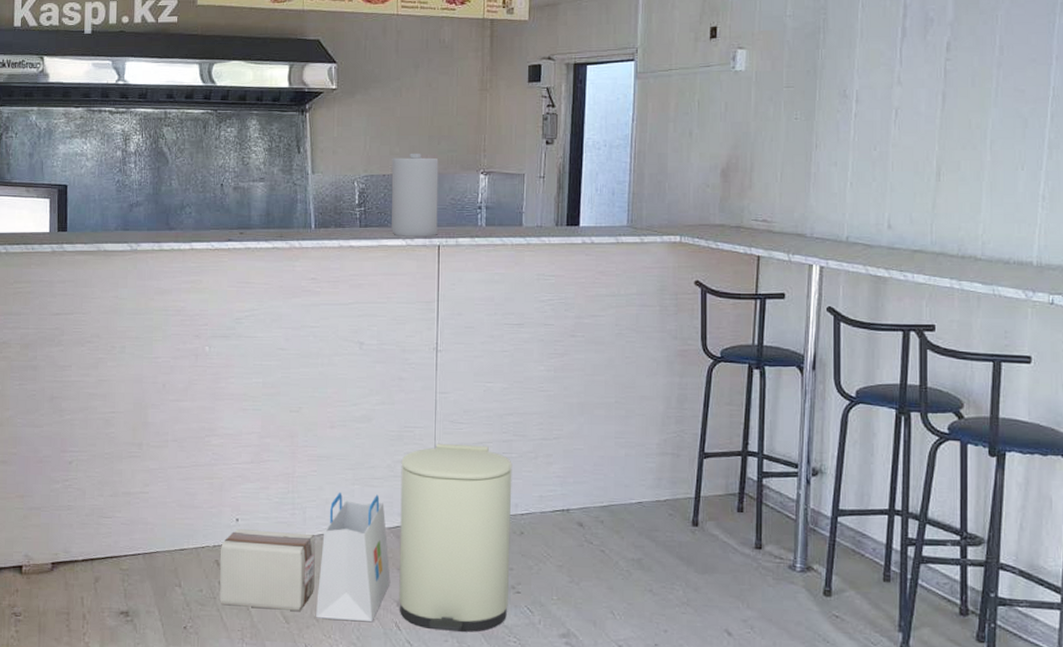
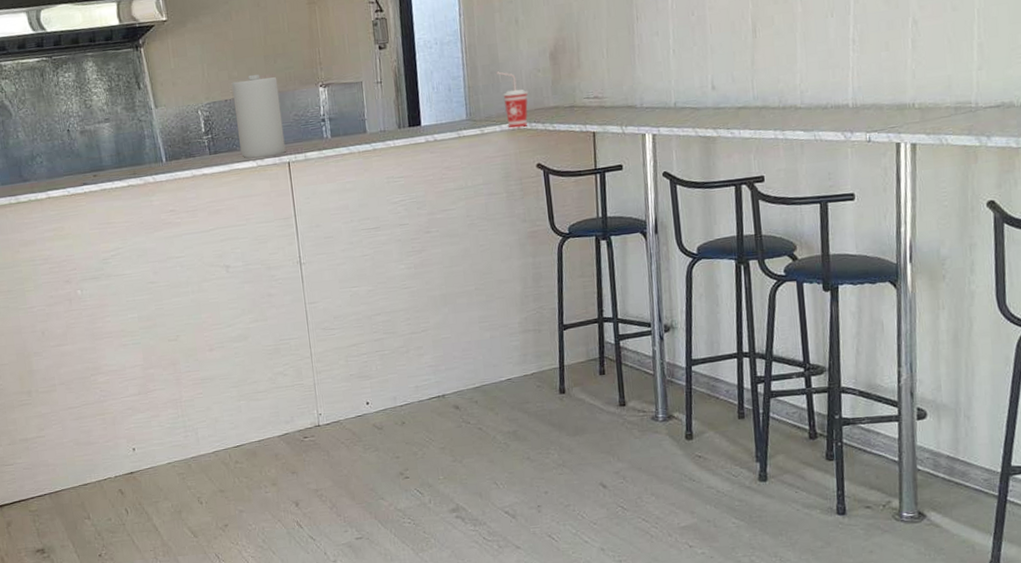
box: present [220,529,315,611] -> none [121,452,217,529]
shopping bag: present [316,493,391,623] -> none [217,406,287,529]
pedal bin: present [399,443,512,632] -> none [281,347,399,523]
beverage cup: none [664,182,695,241] -> present [497,71,529,129]

